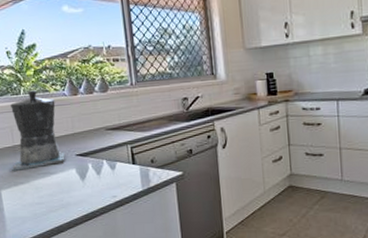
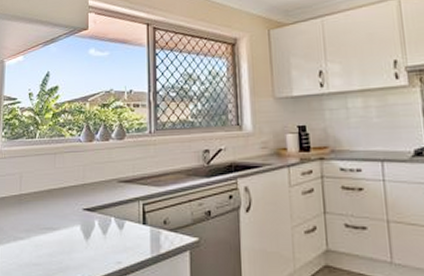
coffee maker: present [10,90,65,172] -> none [14,134,71,225]

